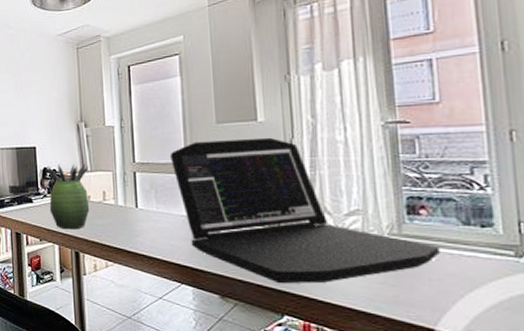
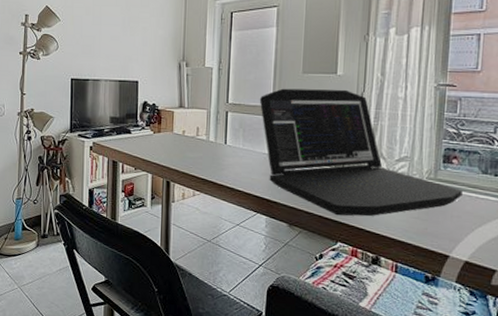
succulent plant: present [47,163,90,230] -> none [146,99,186,161]

